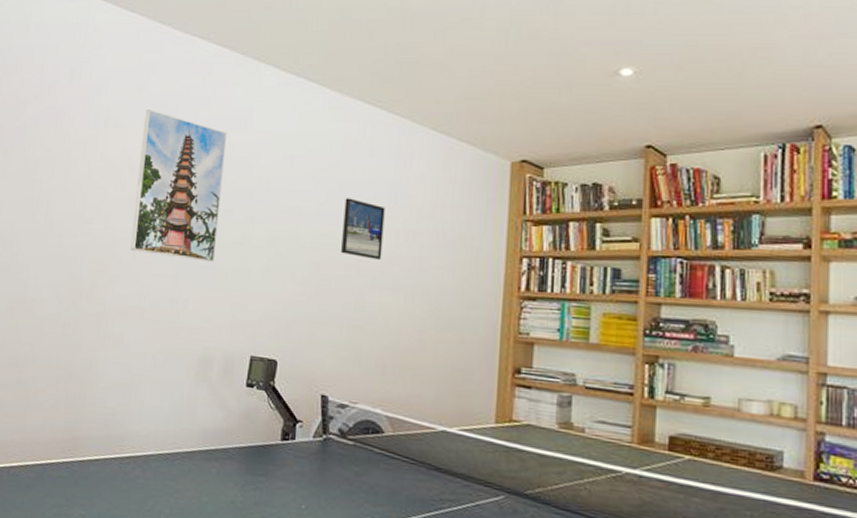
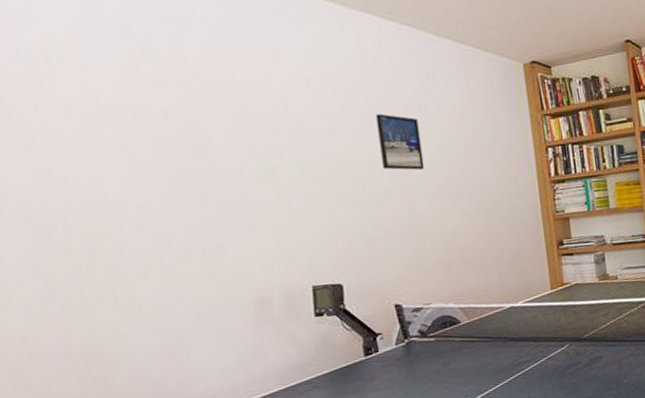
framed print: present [130,110,228,262] -> none [101,37,245,205]

